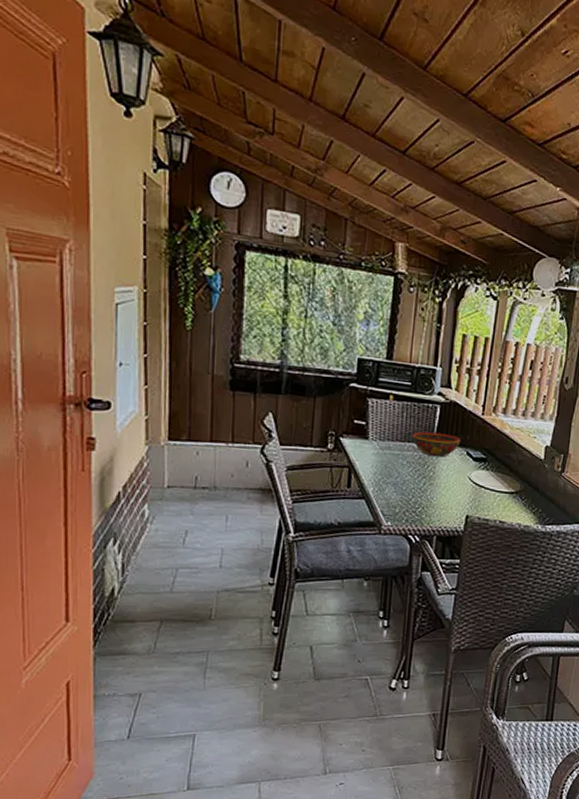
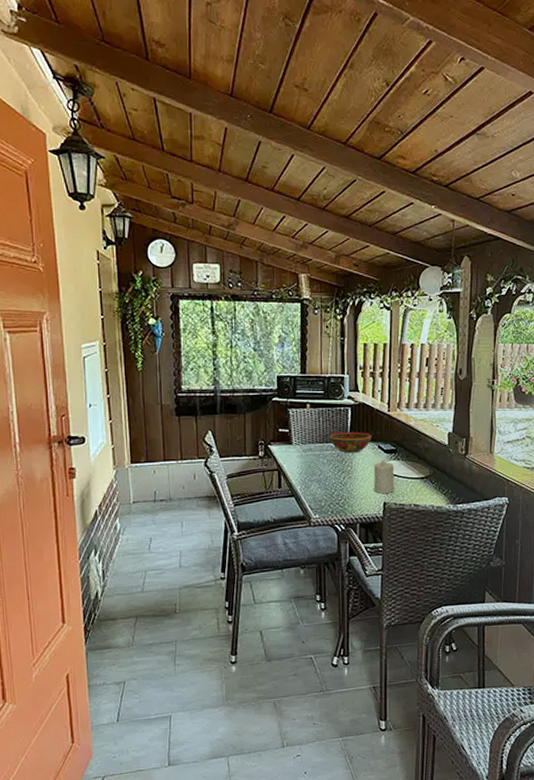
candle: none [457,468,482,506] -> present [374,459,394,493]

